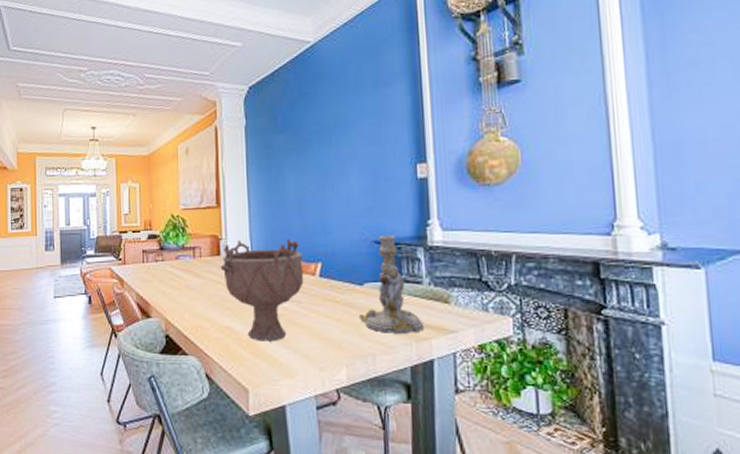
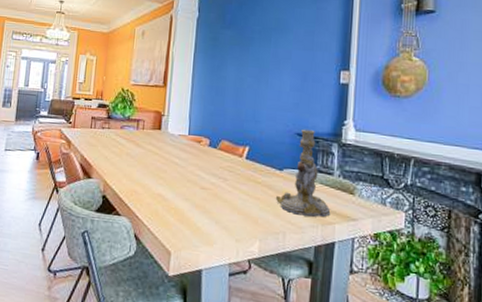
decorative bowl: present [220,238,304,342] -> none [159,119,234,212]

